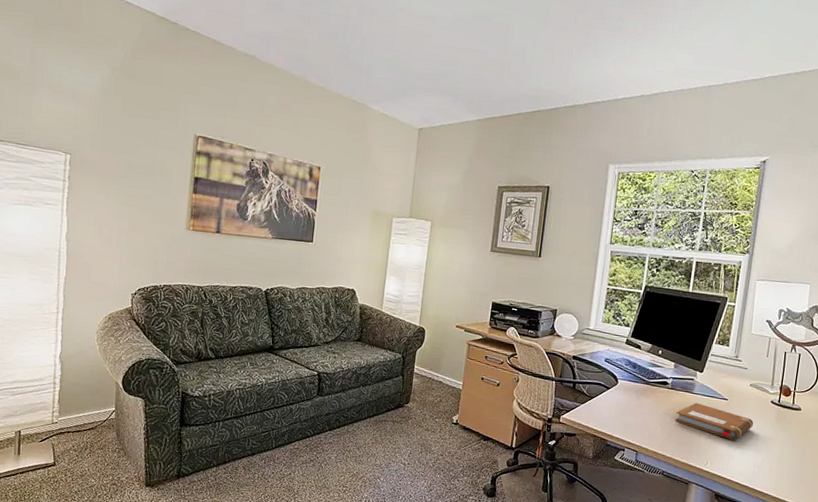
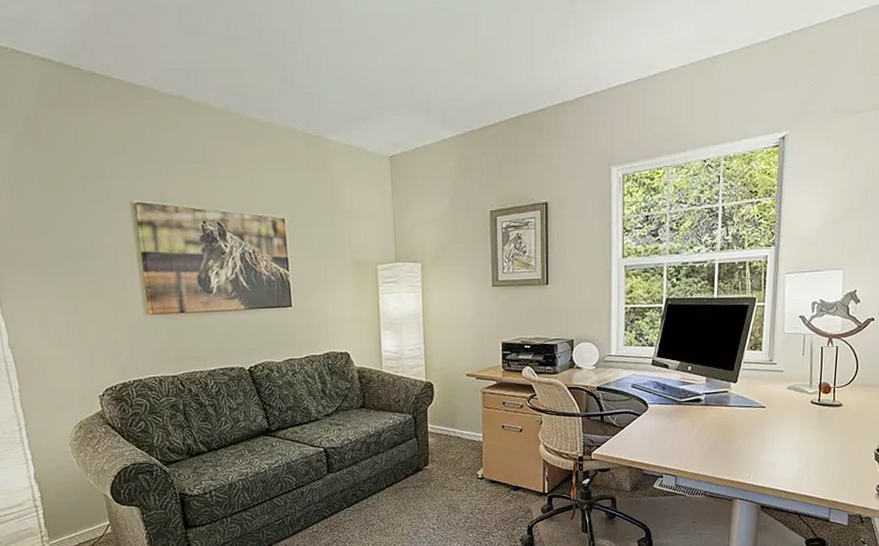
notebook: present [675,402,753,440] -> none [712,415,794,448]

